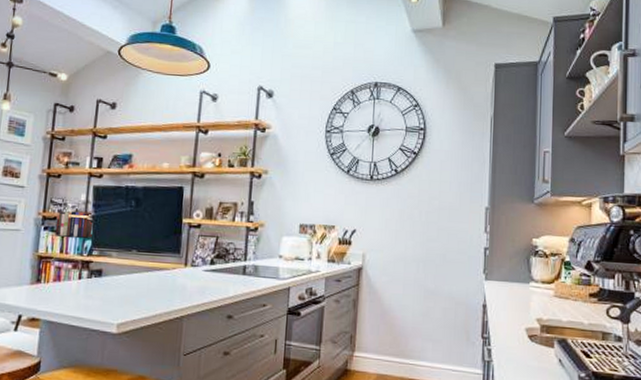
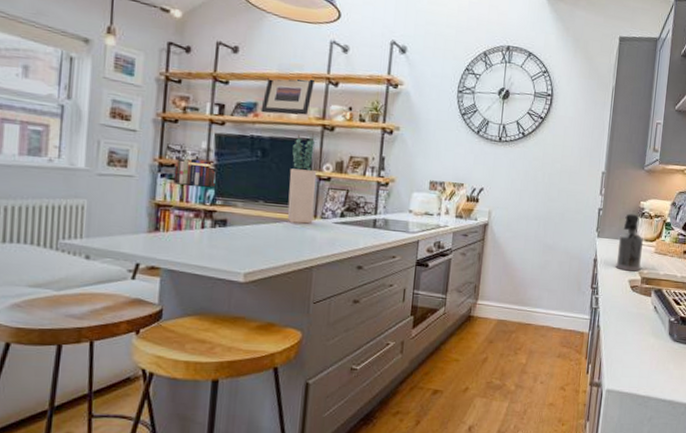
picture frame: none [135,127,187,164] -> present [260,77,316,116]
vase: none [159,180,187,272] -> present [287,132,317,224]
spray bottle: none [509,252,539,320] -> present [616,213,643,273]

